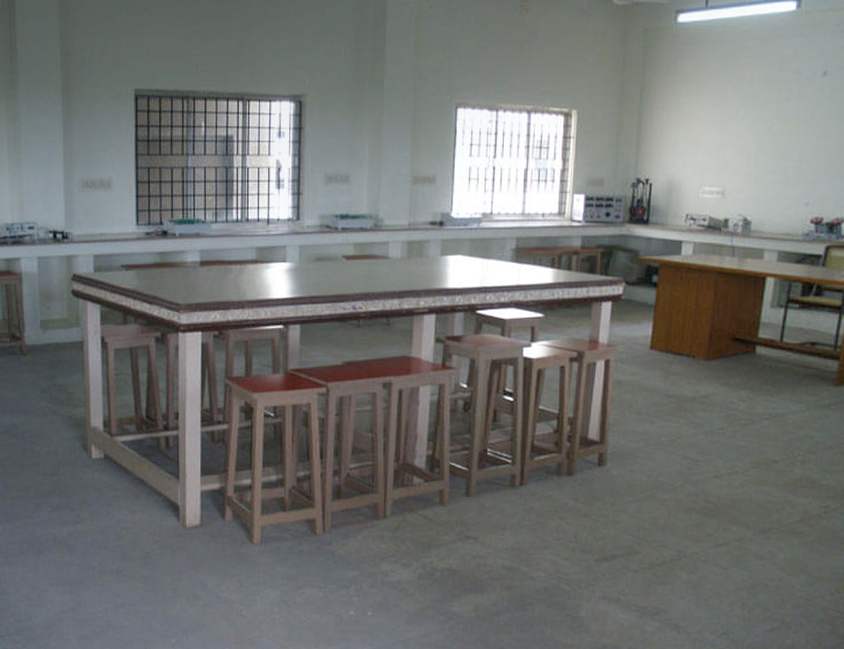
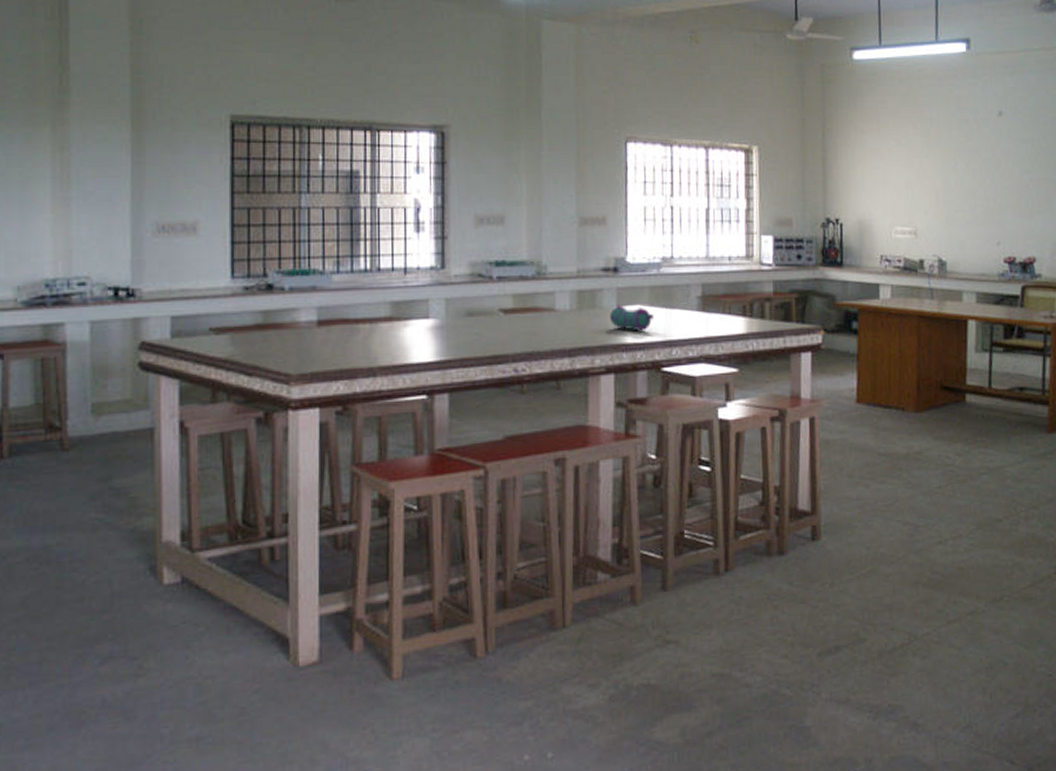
pencil case: none [433,254,473,278] -> present [609,304,655,331]

